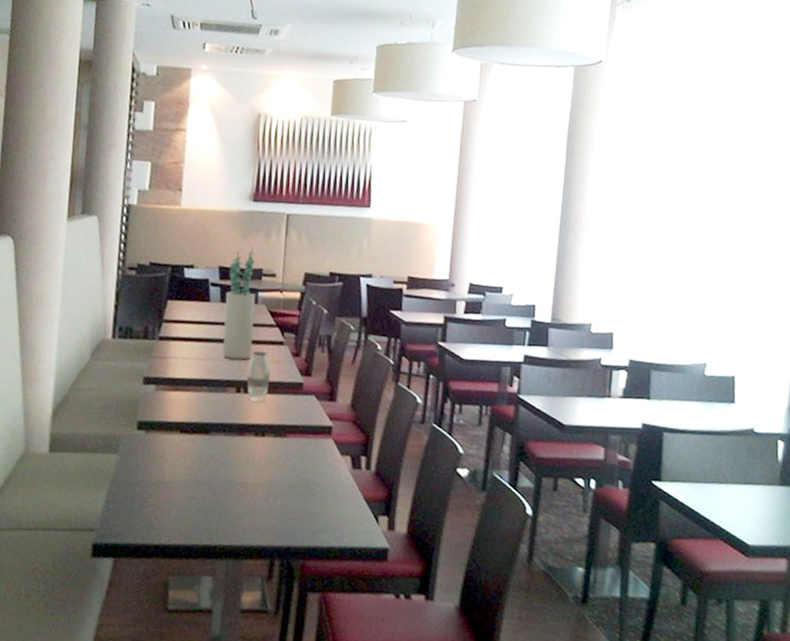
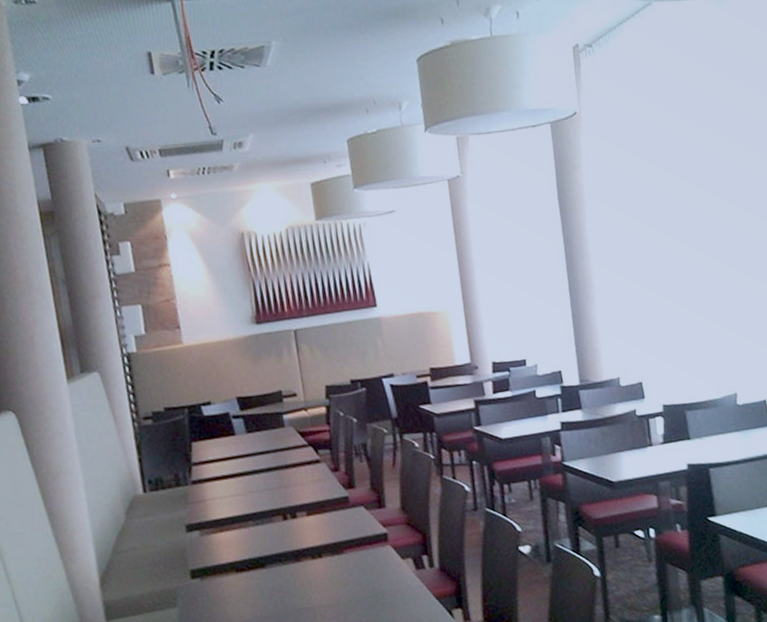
vase: present [223,247,256,360] -> none [247,370,290,489]
vase: present [246,351,271,403] -> none [289,473,316,527]

